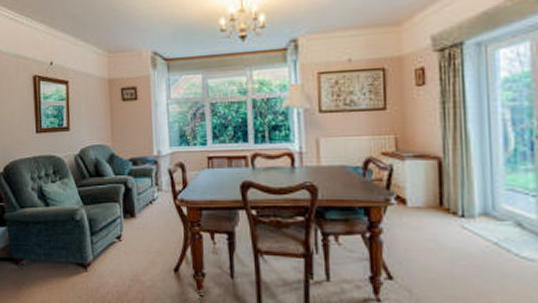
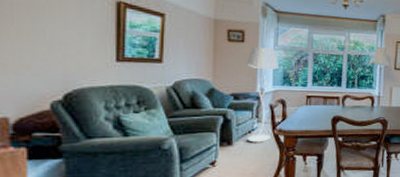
floor lamp: none [141,102,174,215] -> present [246,46,279,143]

